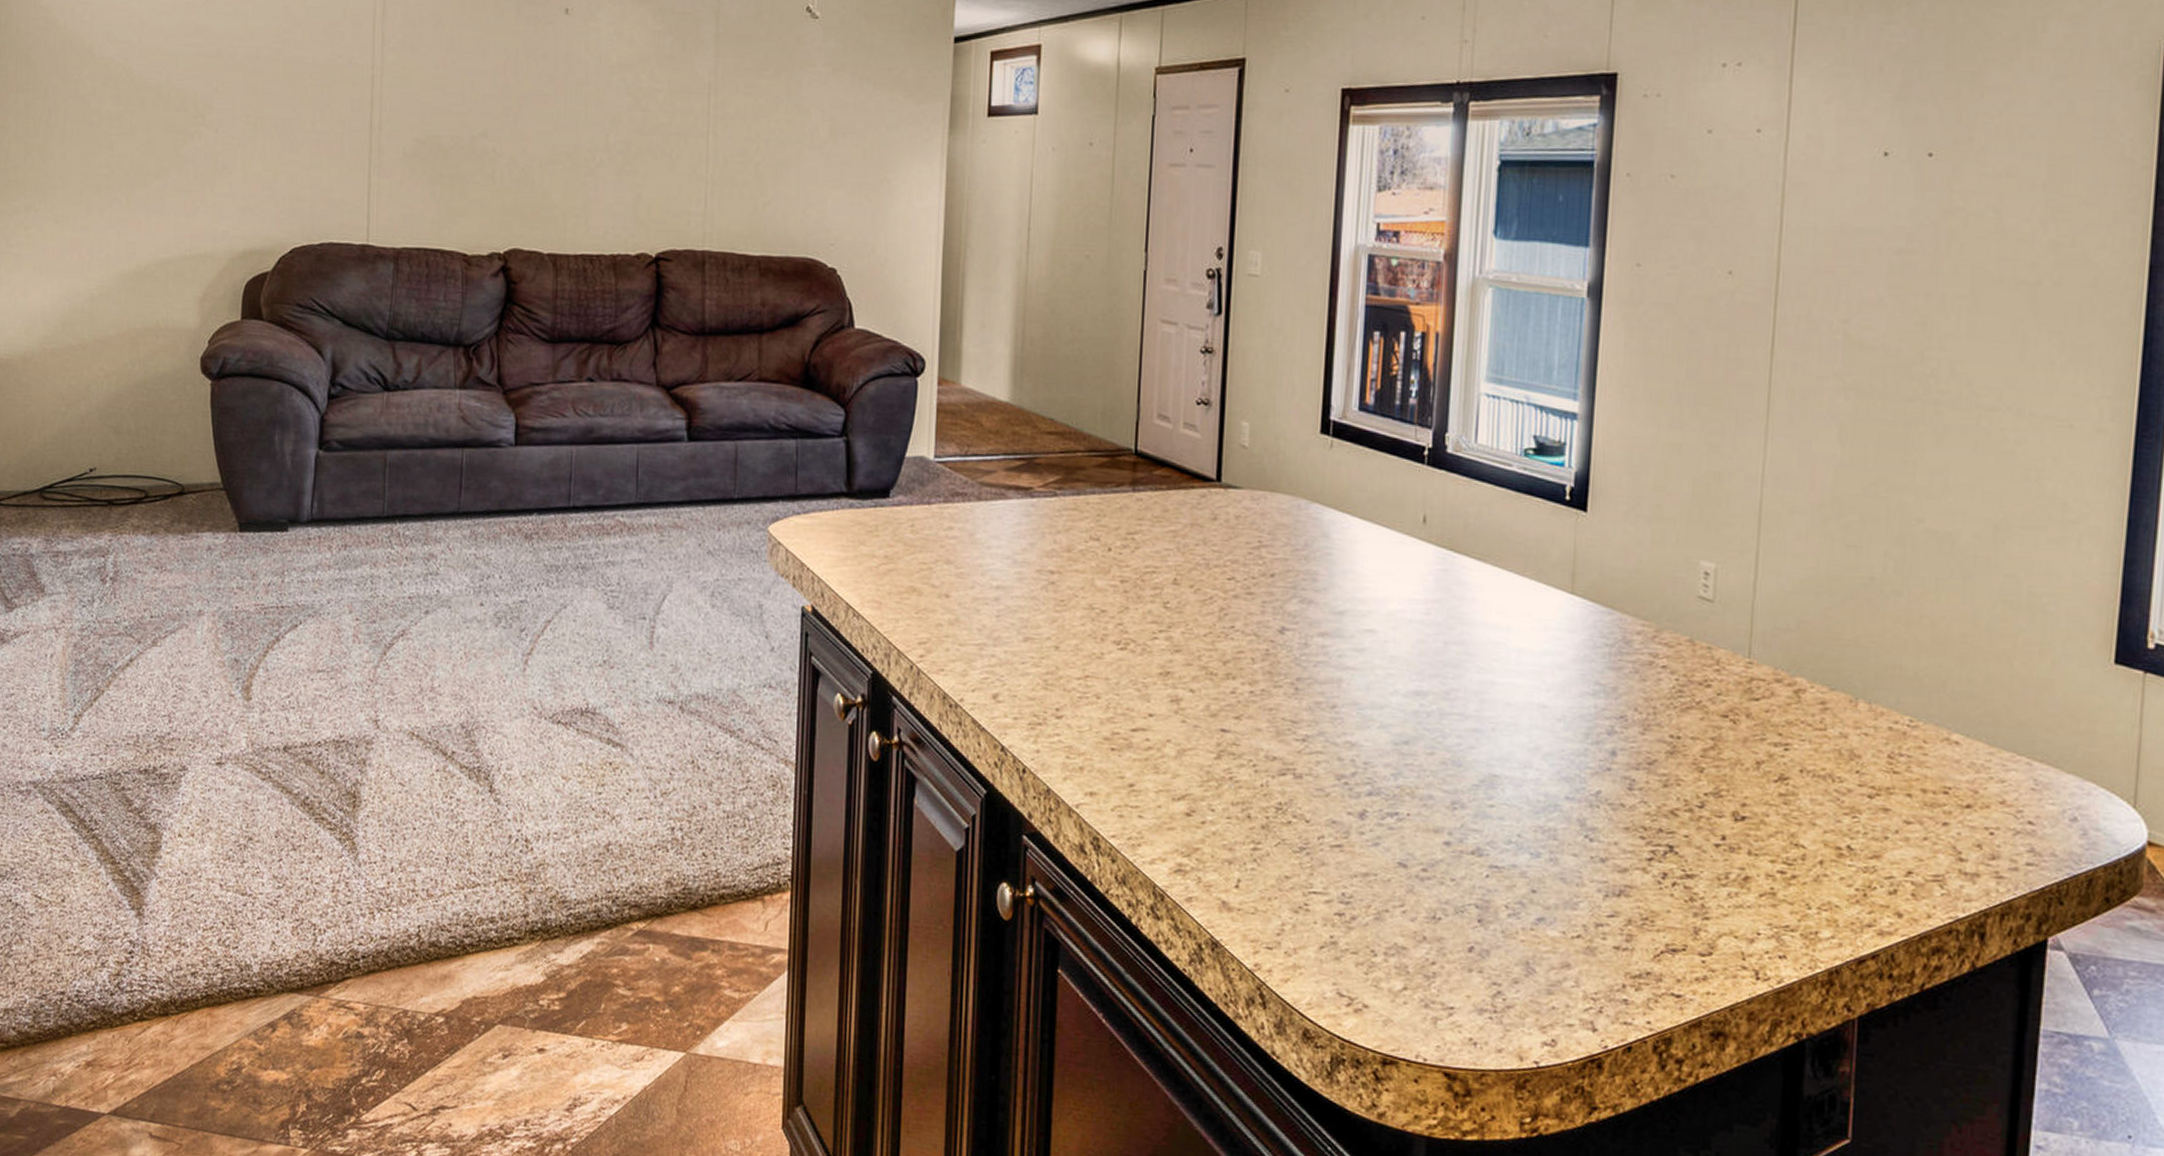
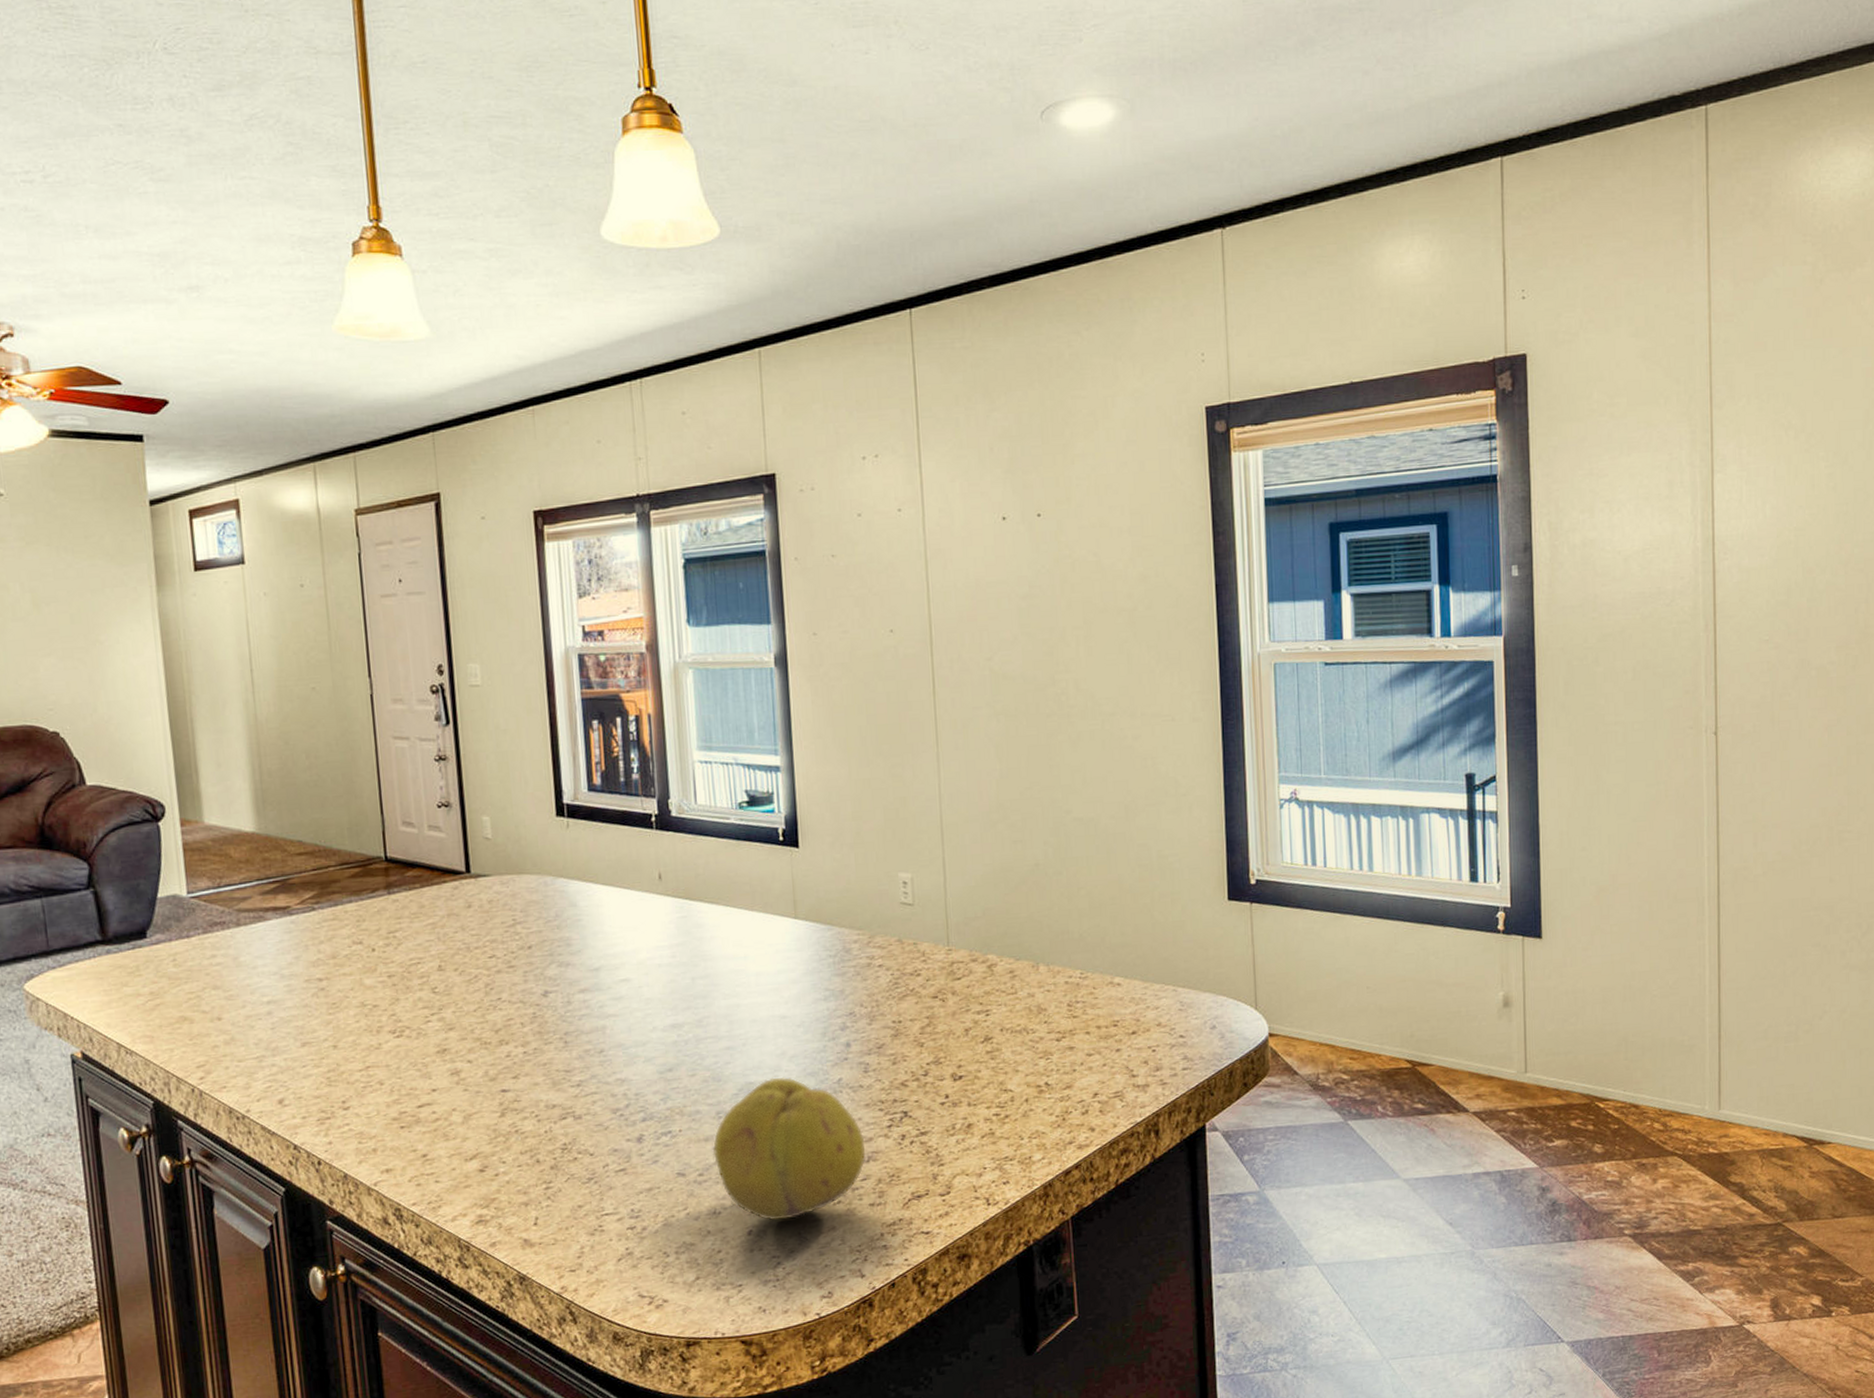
fruit: none [1441,774,1619,945] -> present [712,1076,866,1221]

